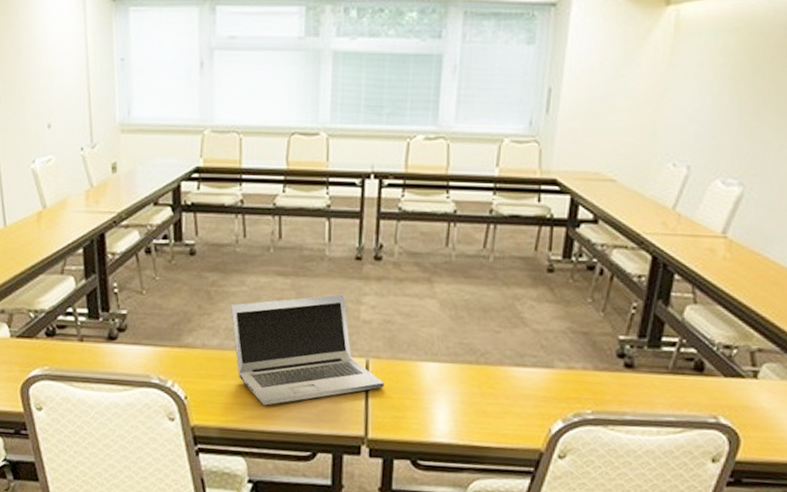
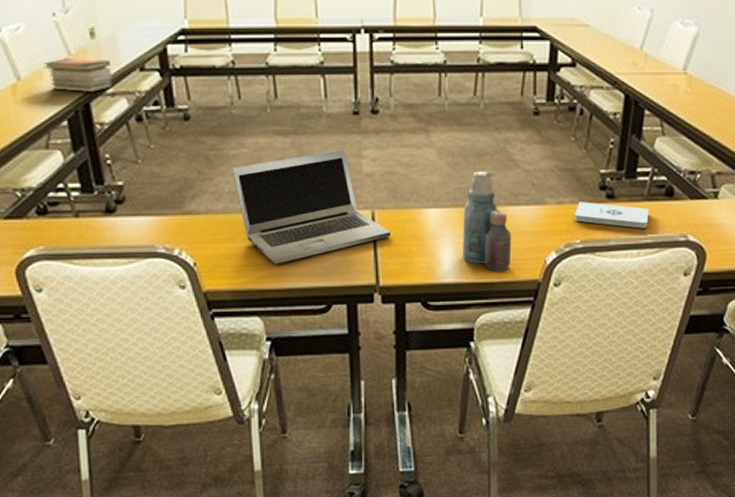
book stack: none [67,190,128,224] -> present [43,58,113,93]
bottle: none [459,327,514,437] -> present [463,171,512,272]
notepad: none [585,369,674,405] -> present [574,202,649,229]

